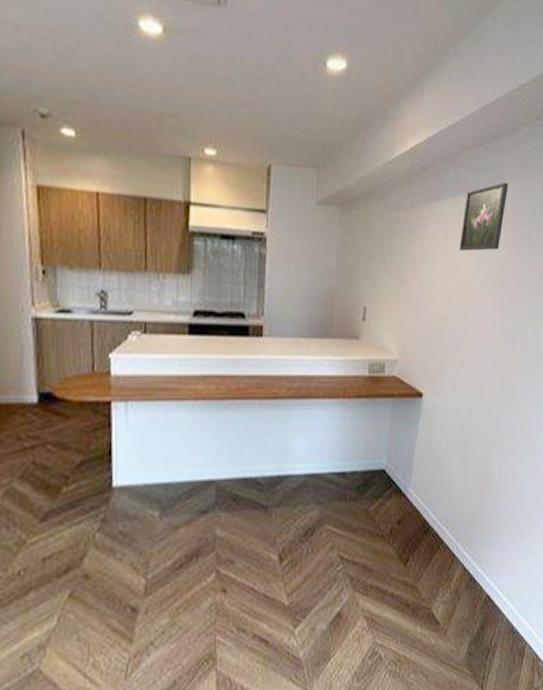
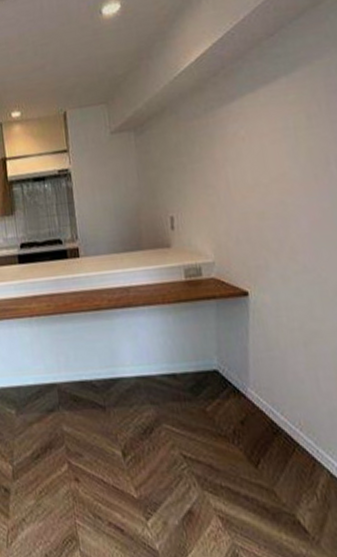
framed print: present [459,182,509,251] -> none [266,60,318,143]

